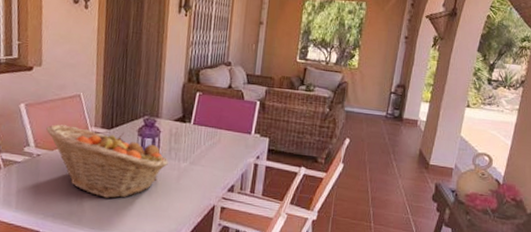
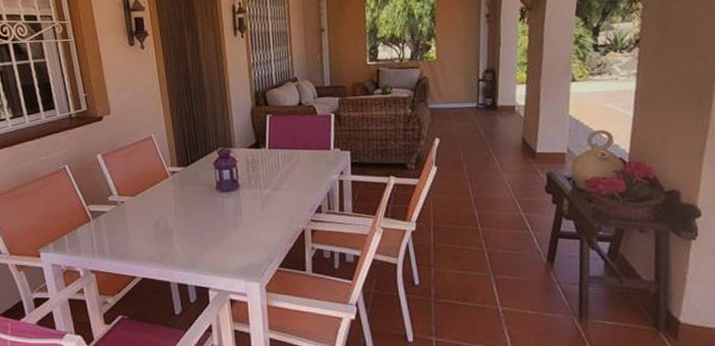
fruit basket: present [45,124,168,199] -> none [124,167,250,236]

